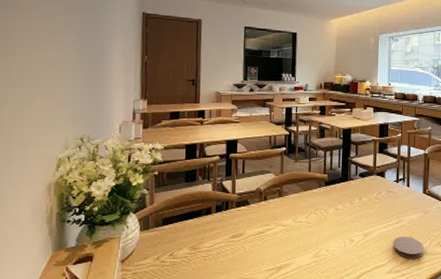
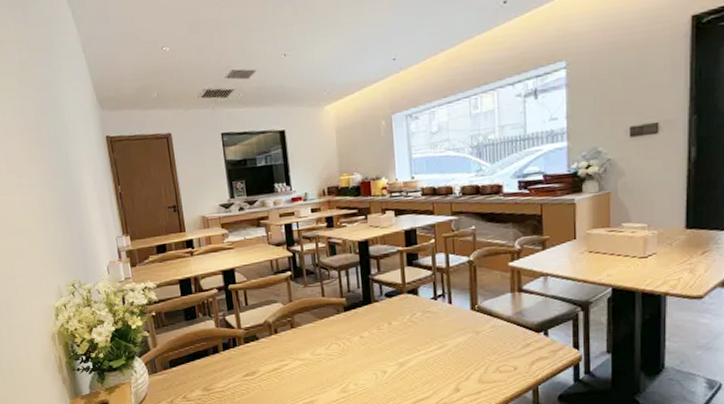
coaster: present [392,236,424,258] -> none [436,362,478,389]

